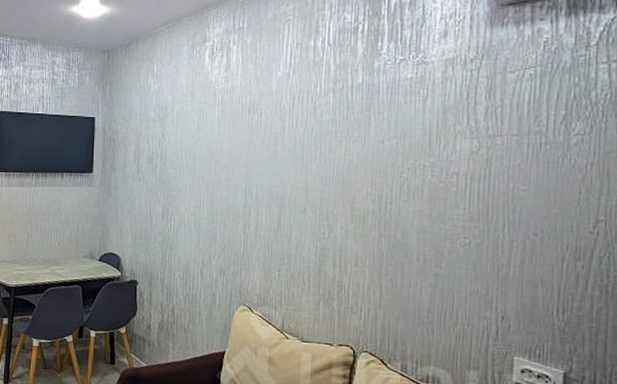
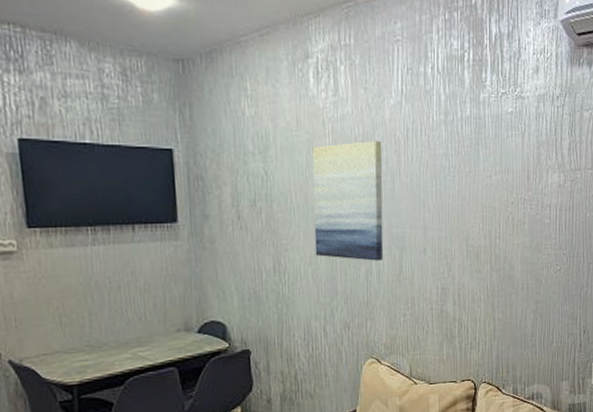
wall art: none [198,108,268,216] -> present [312,140,384,261]

